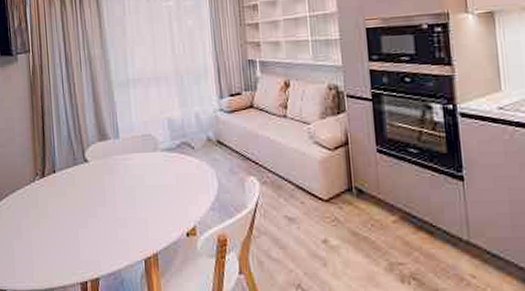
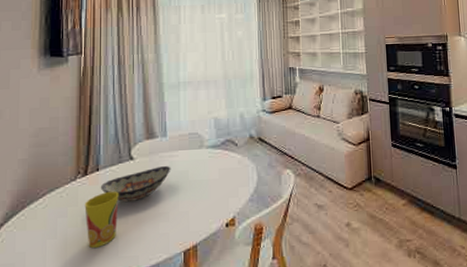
cup: none [45,193,77,250] -> present [84,191,119,248]
decorative bowl: none [58,170,126,205] -> present [100,166,171,202]

